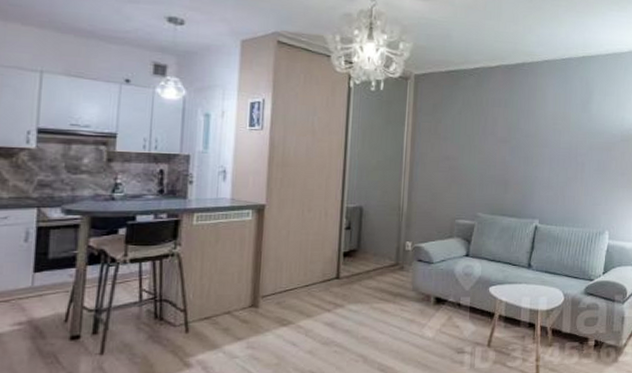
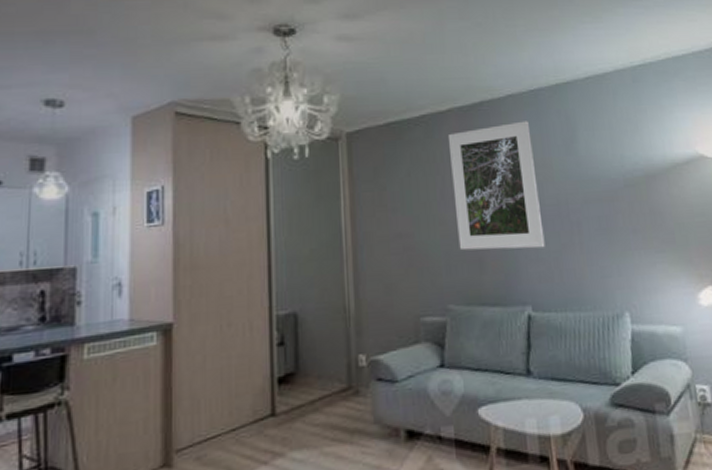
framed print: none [491,82,558,179] -> present [447,121,545,251]

